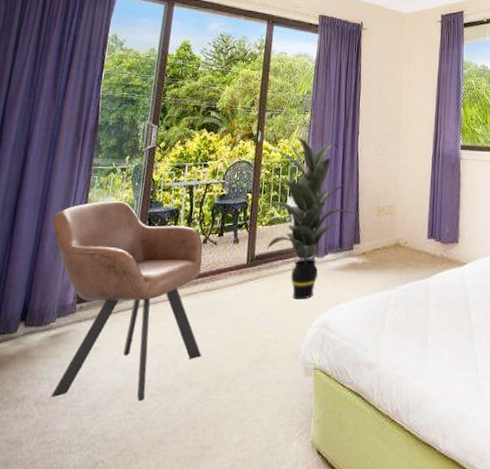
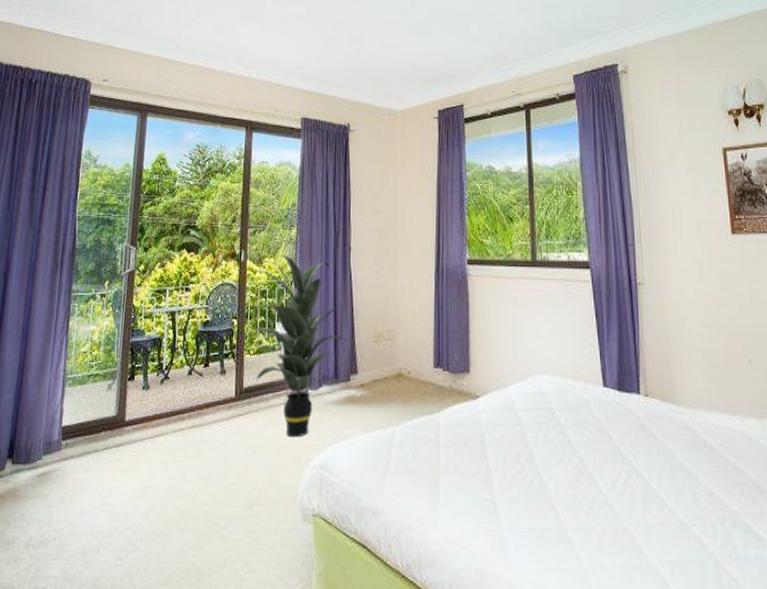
armchair: present [51,201,203,402] -> none [34,330,191,548]

